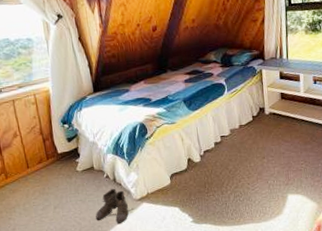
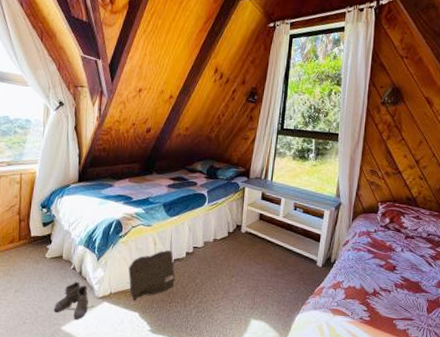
rock: none [160,143,208,197] -> present [128,249,175,301]

